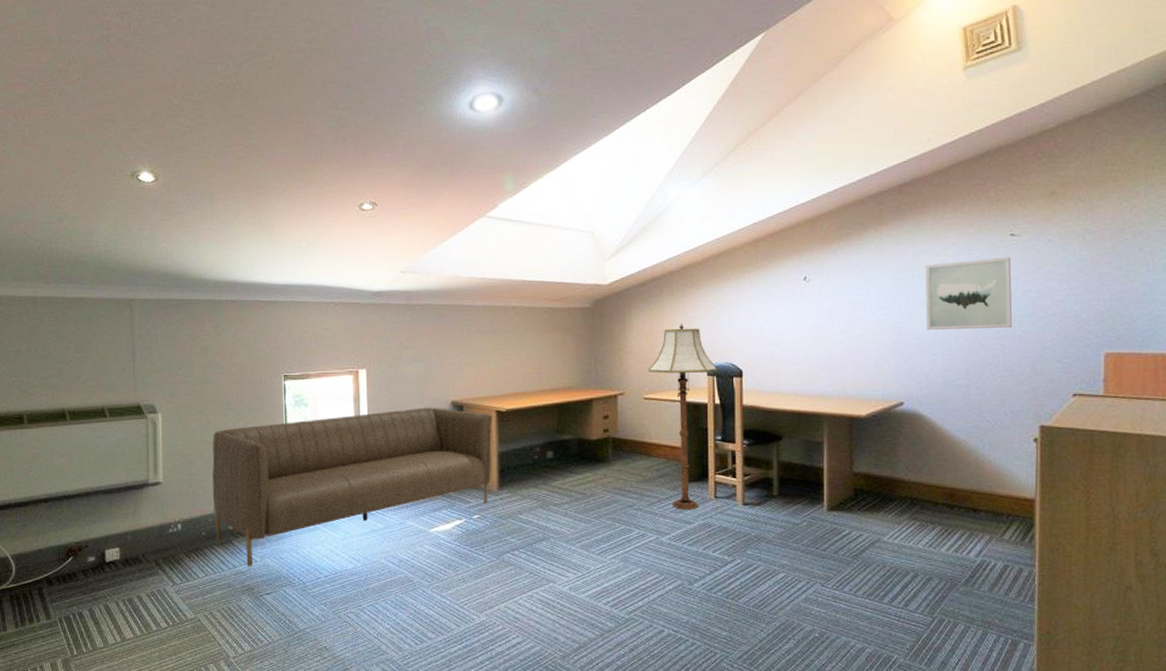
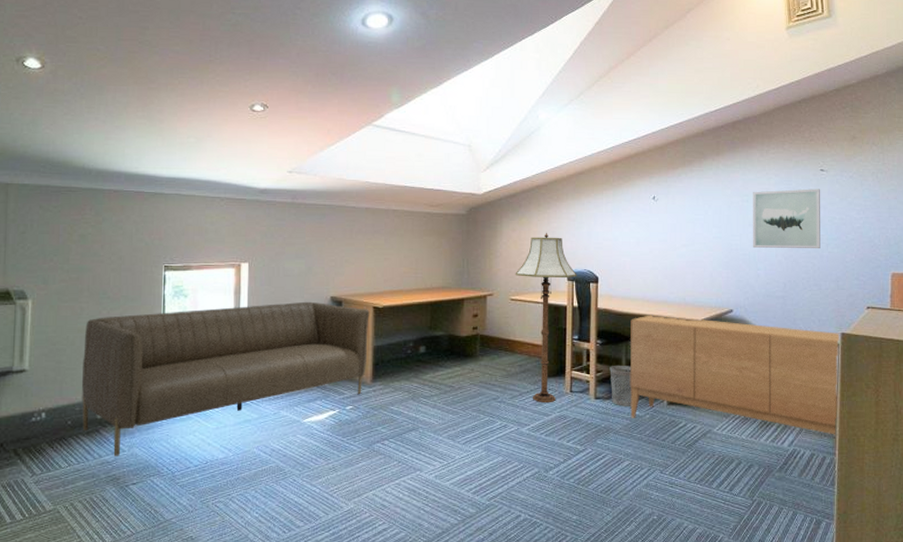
wastebasket: none [759,467,786,513] -> present [610,365,632,406]
sideboard: none [781,410,1040,544] -> present [630,315,841,435]

